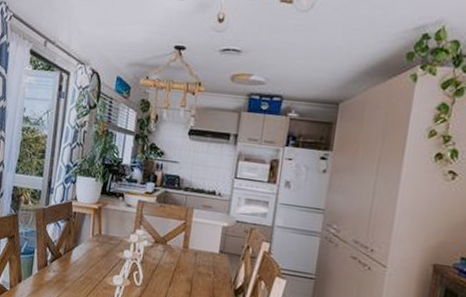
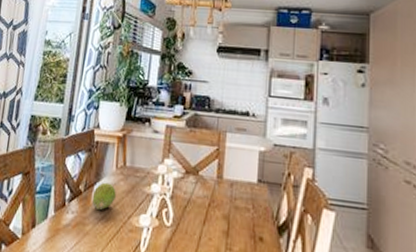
fruit: none [71,247,93,271] -> present [92,182,116,211]

